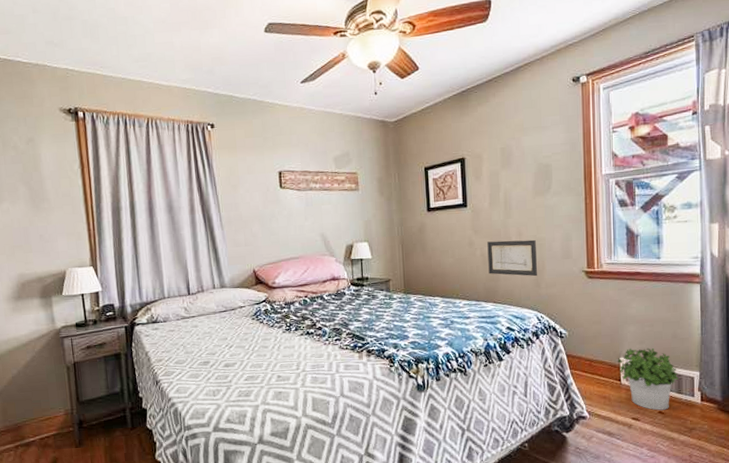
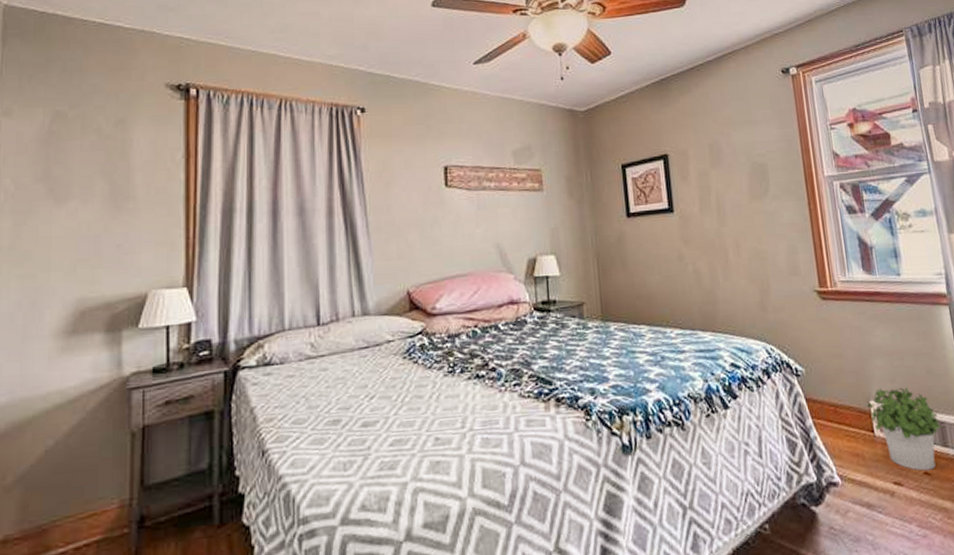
wall art: present [487,239,537,277] -> none [700,252,762,298]

